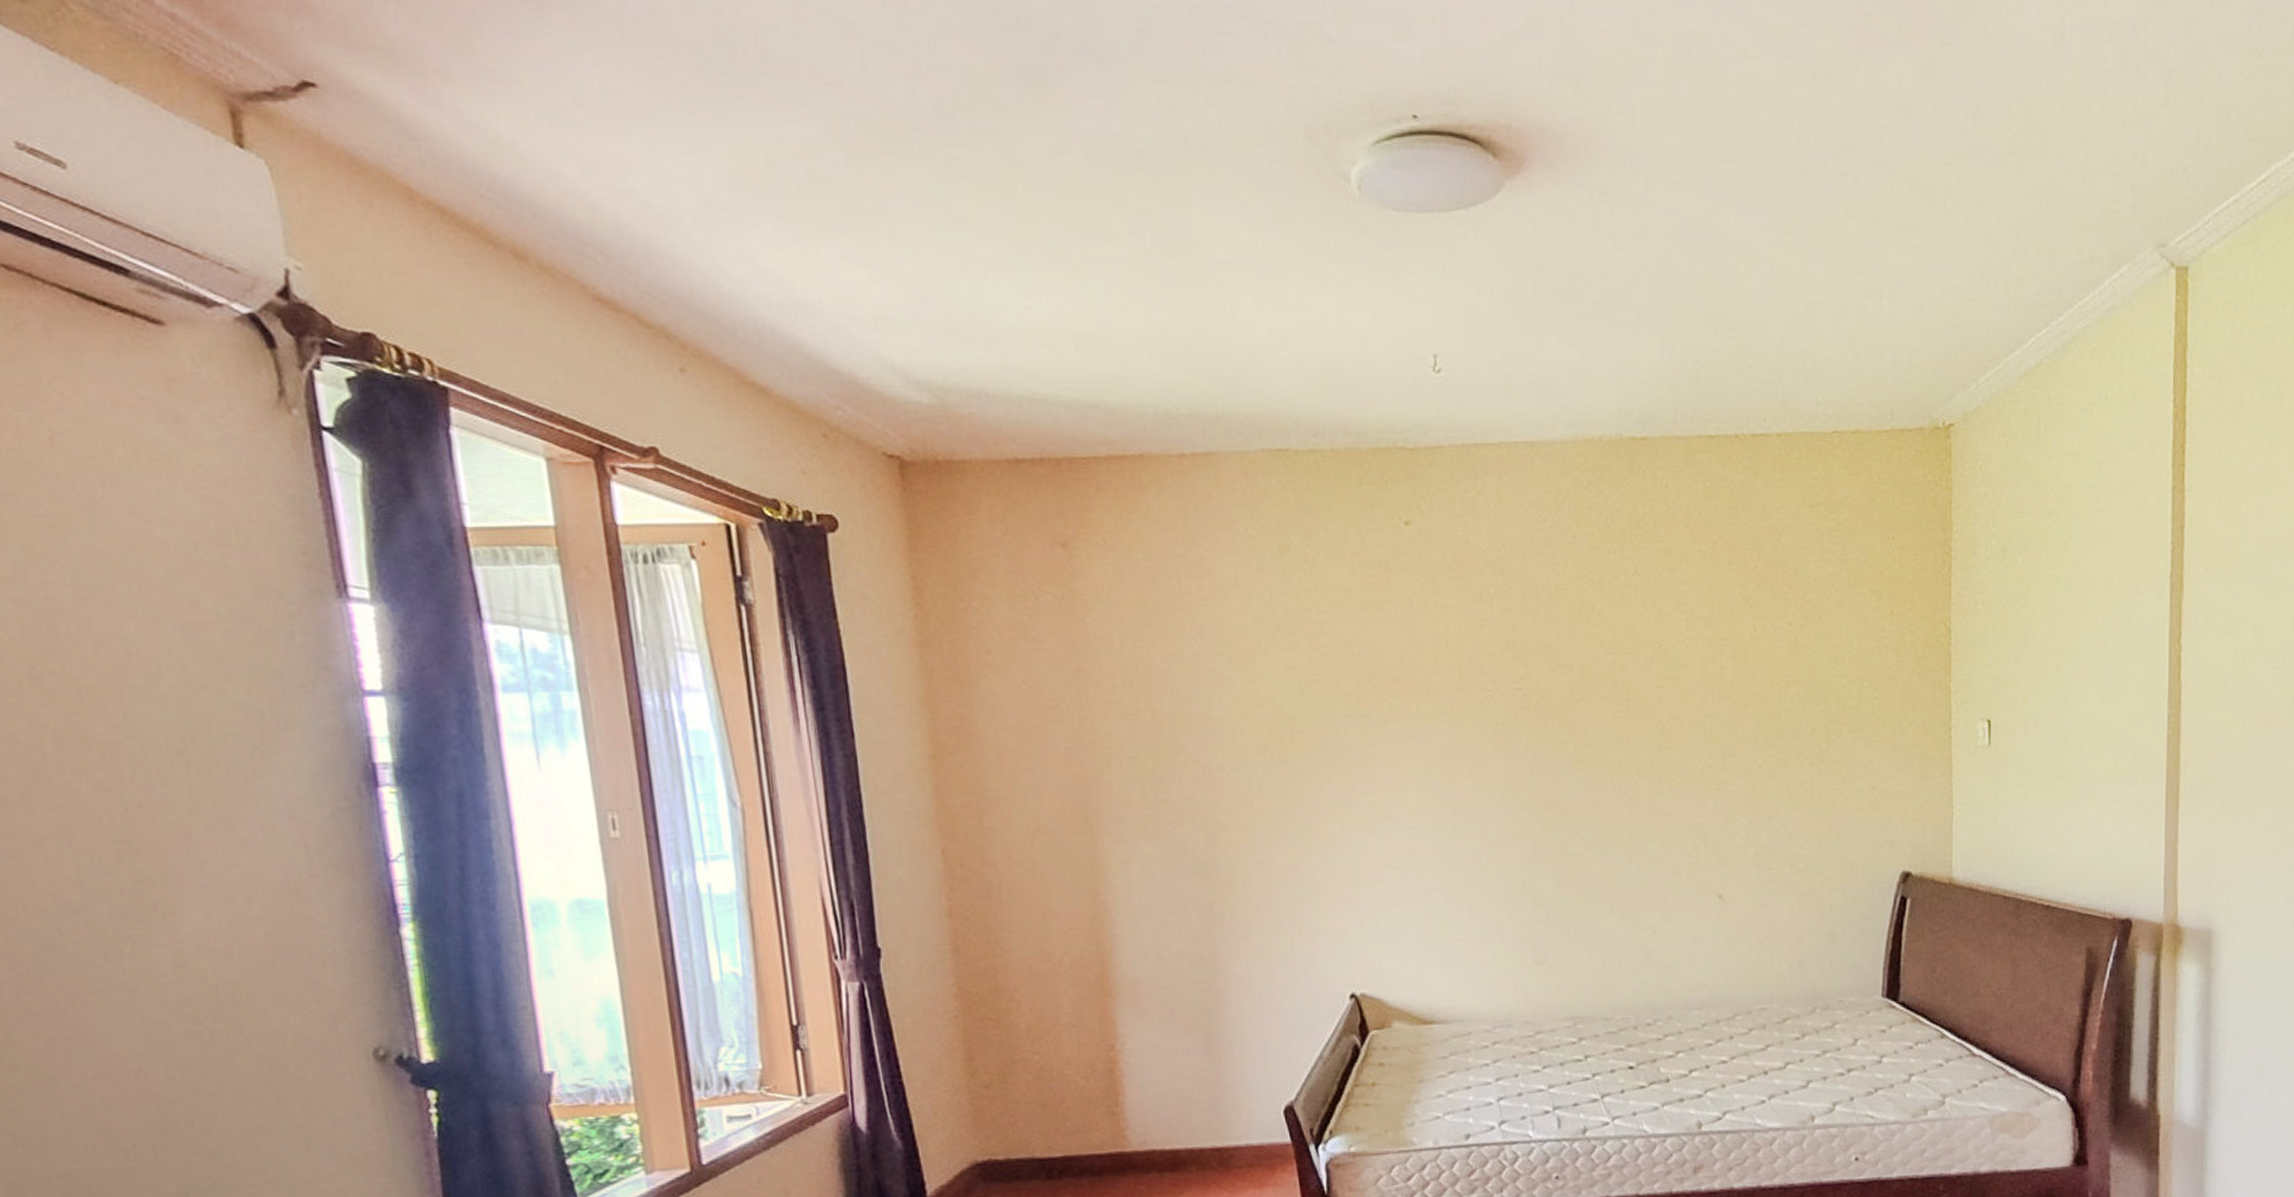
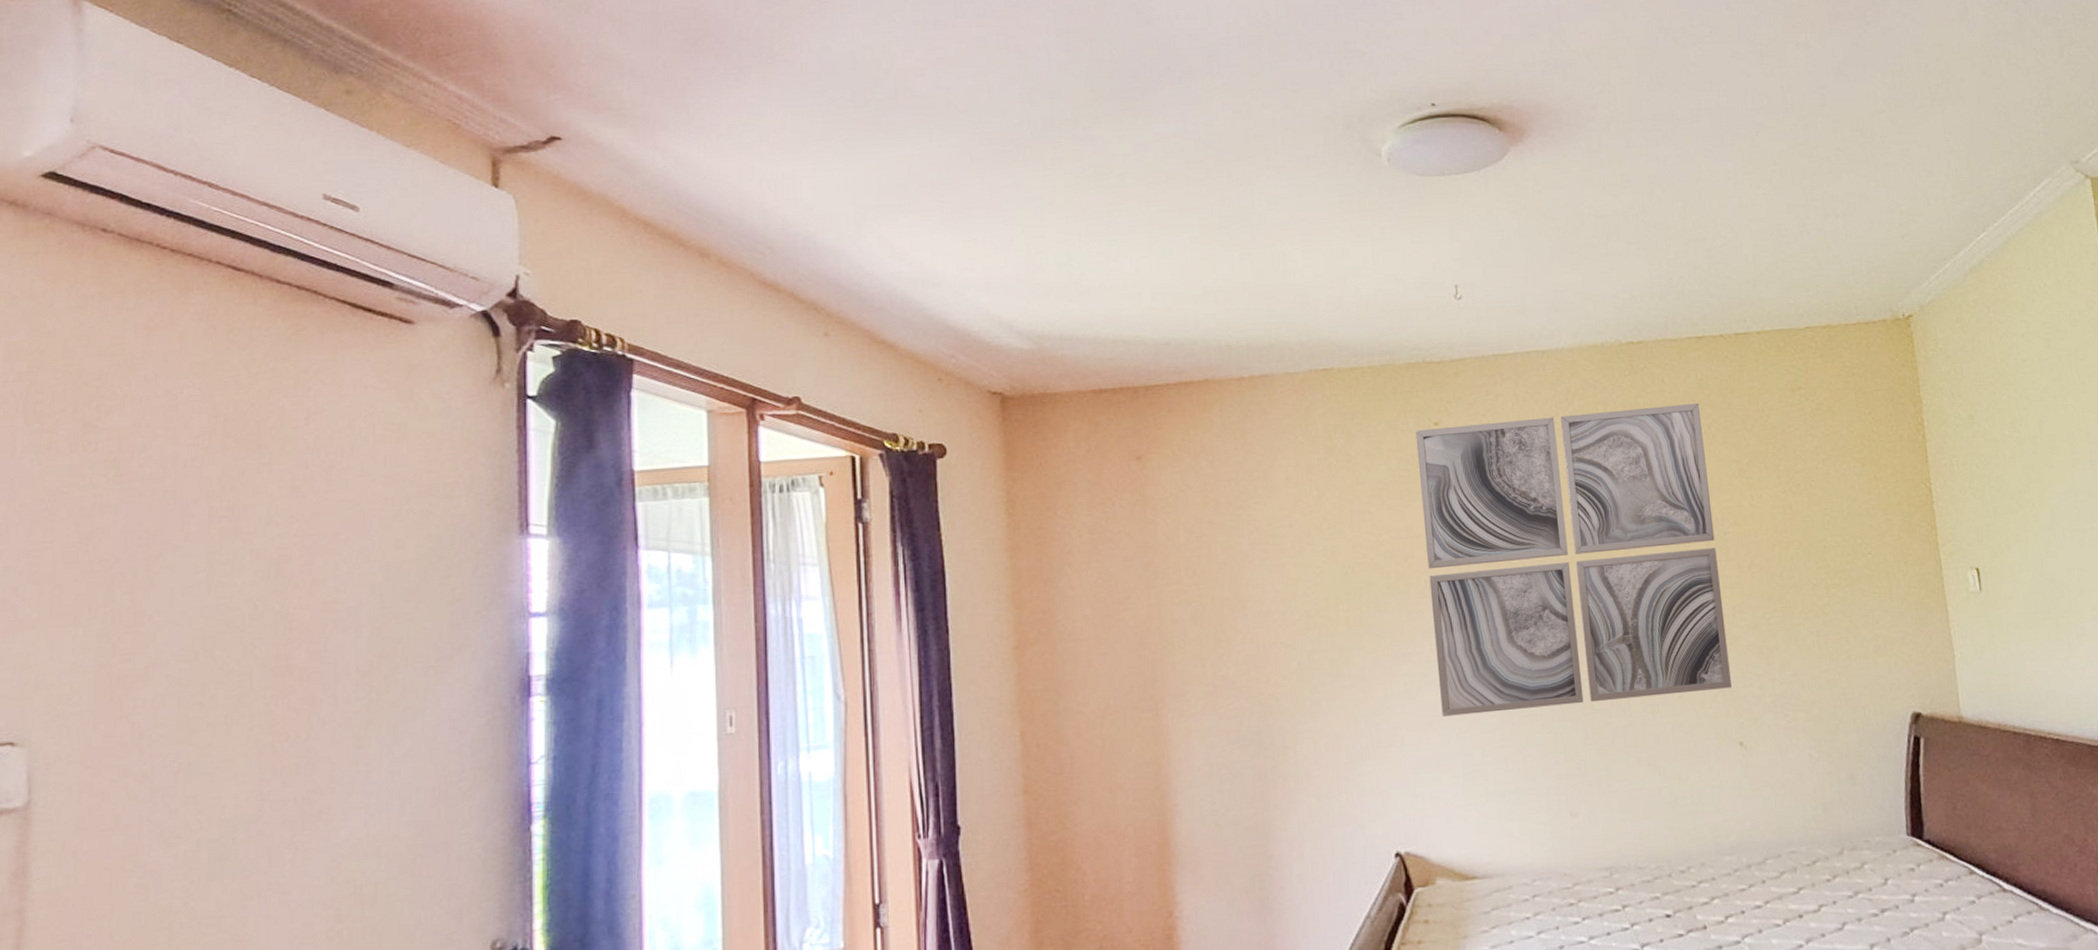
wall art: none [1383,514,1715,854] -> present [1415,402,1732,717]

